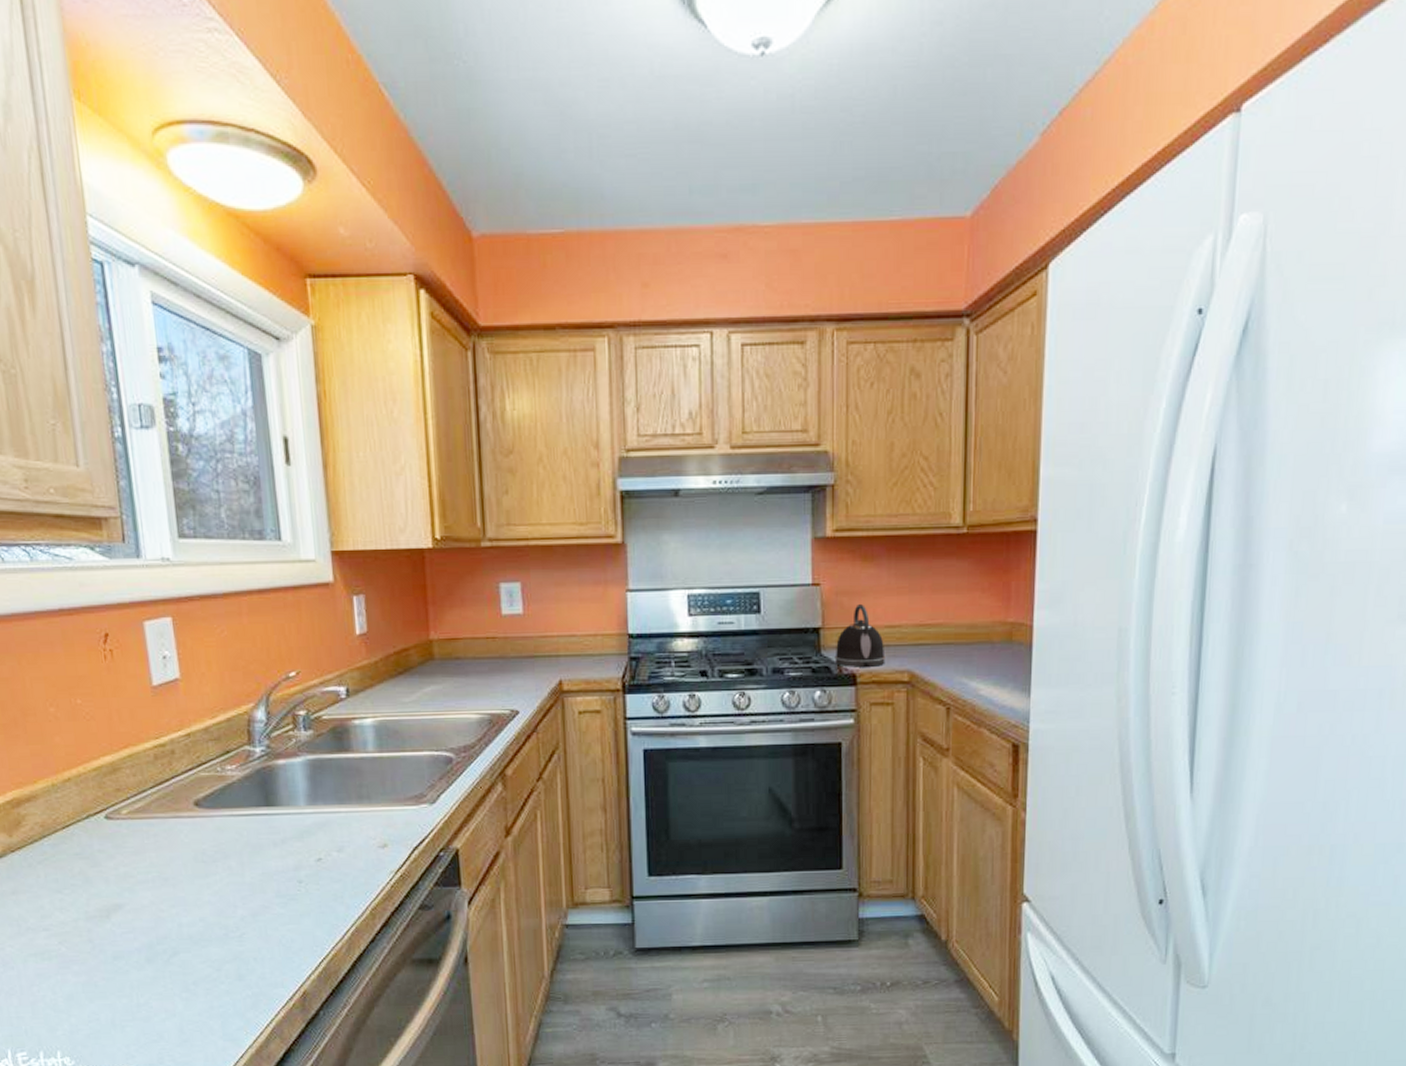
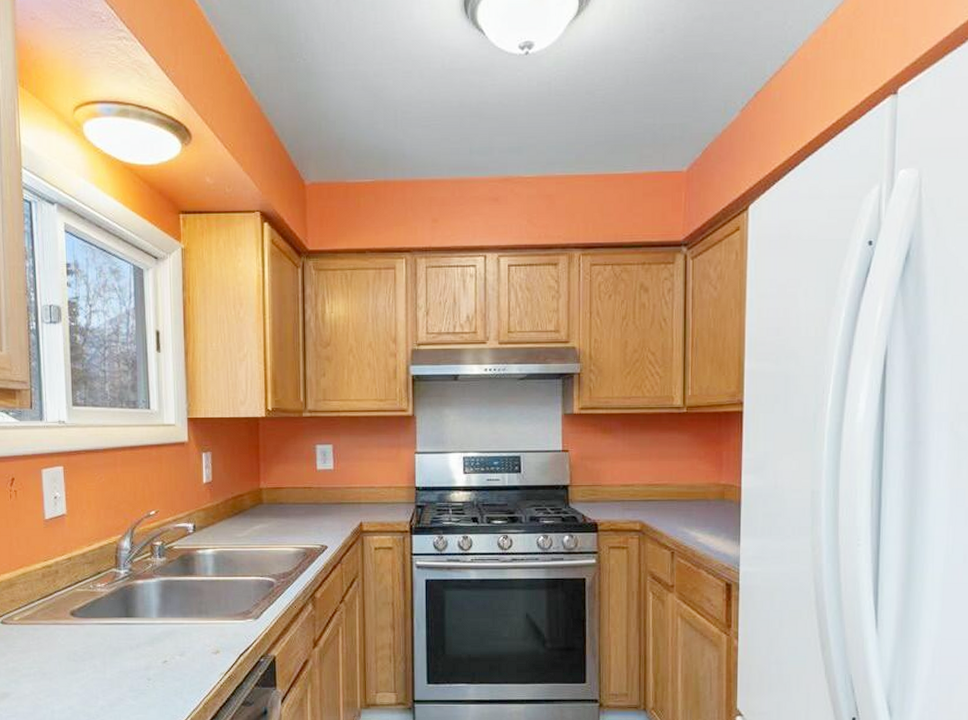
kettle: present [835,603,885,667] -> none [580,466,621,517]

